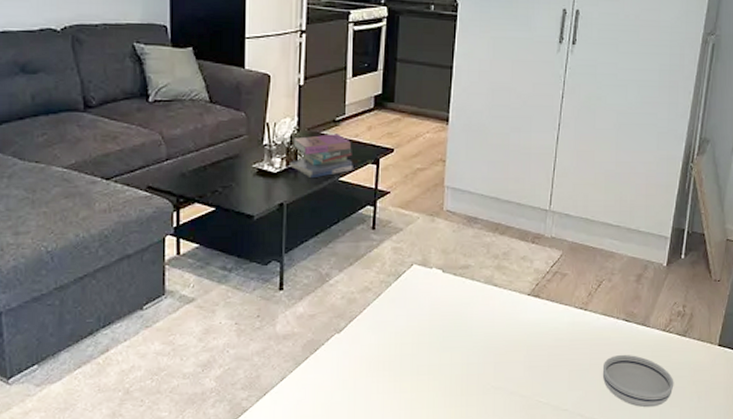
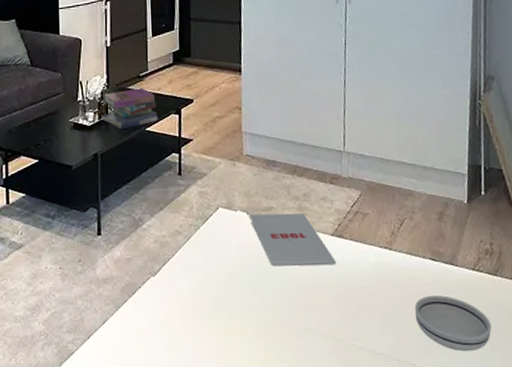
magazine: none [444,271,530,325] -> present [248,213,336,267]

